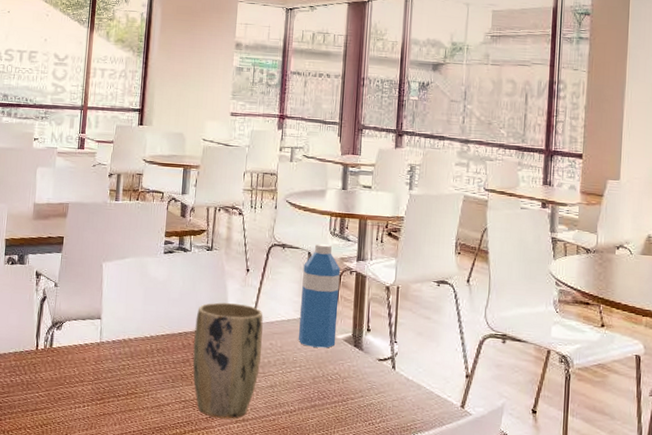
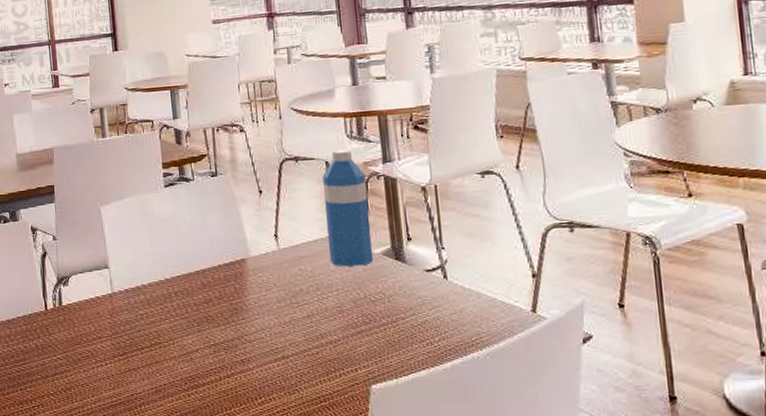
plant pot: present [192,302,263,419] -> none [211,230,292,359]

